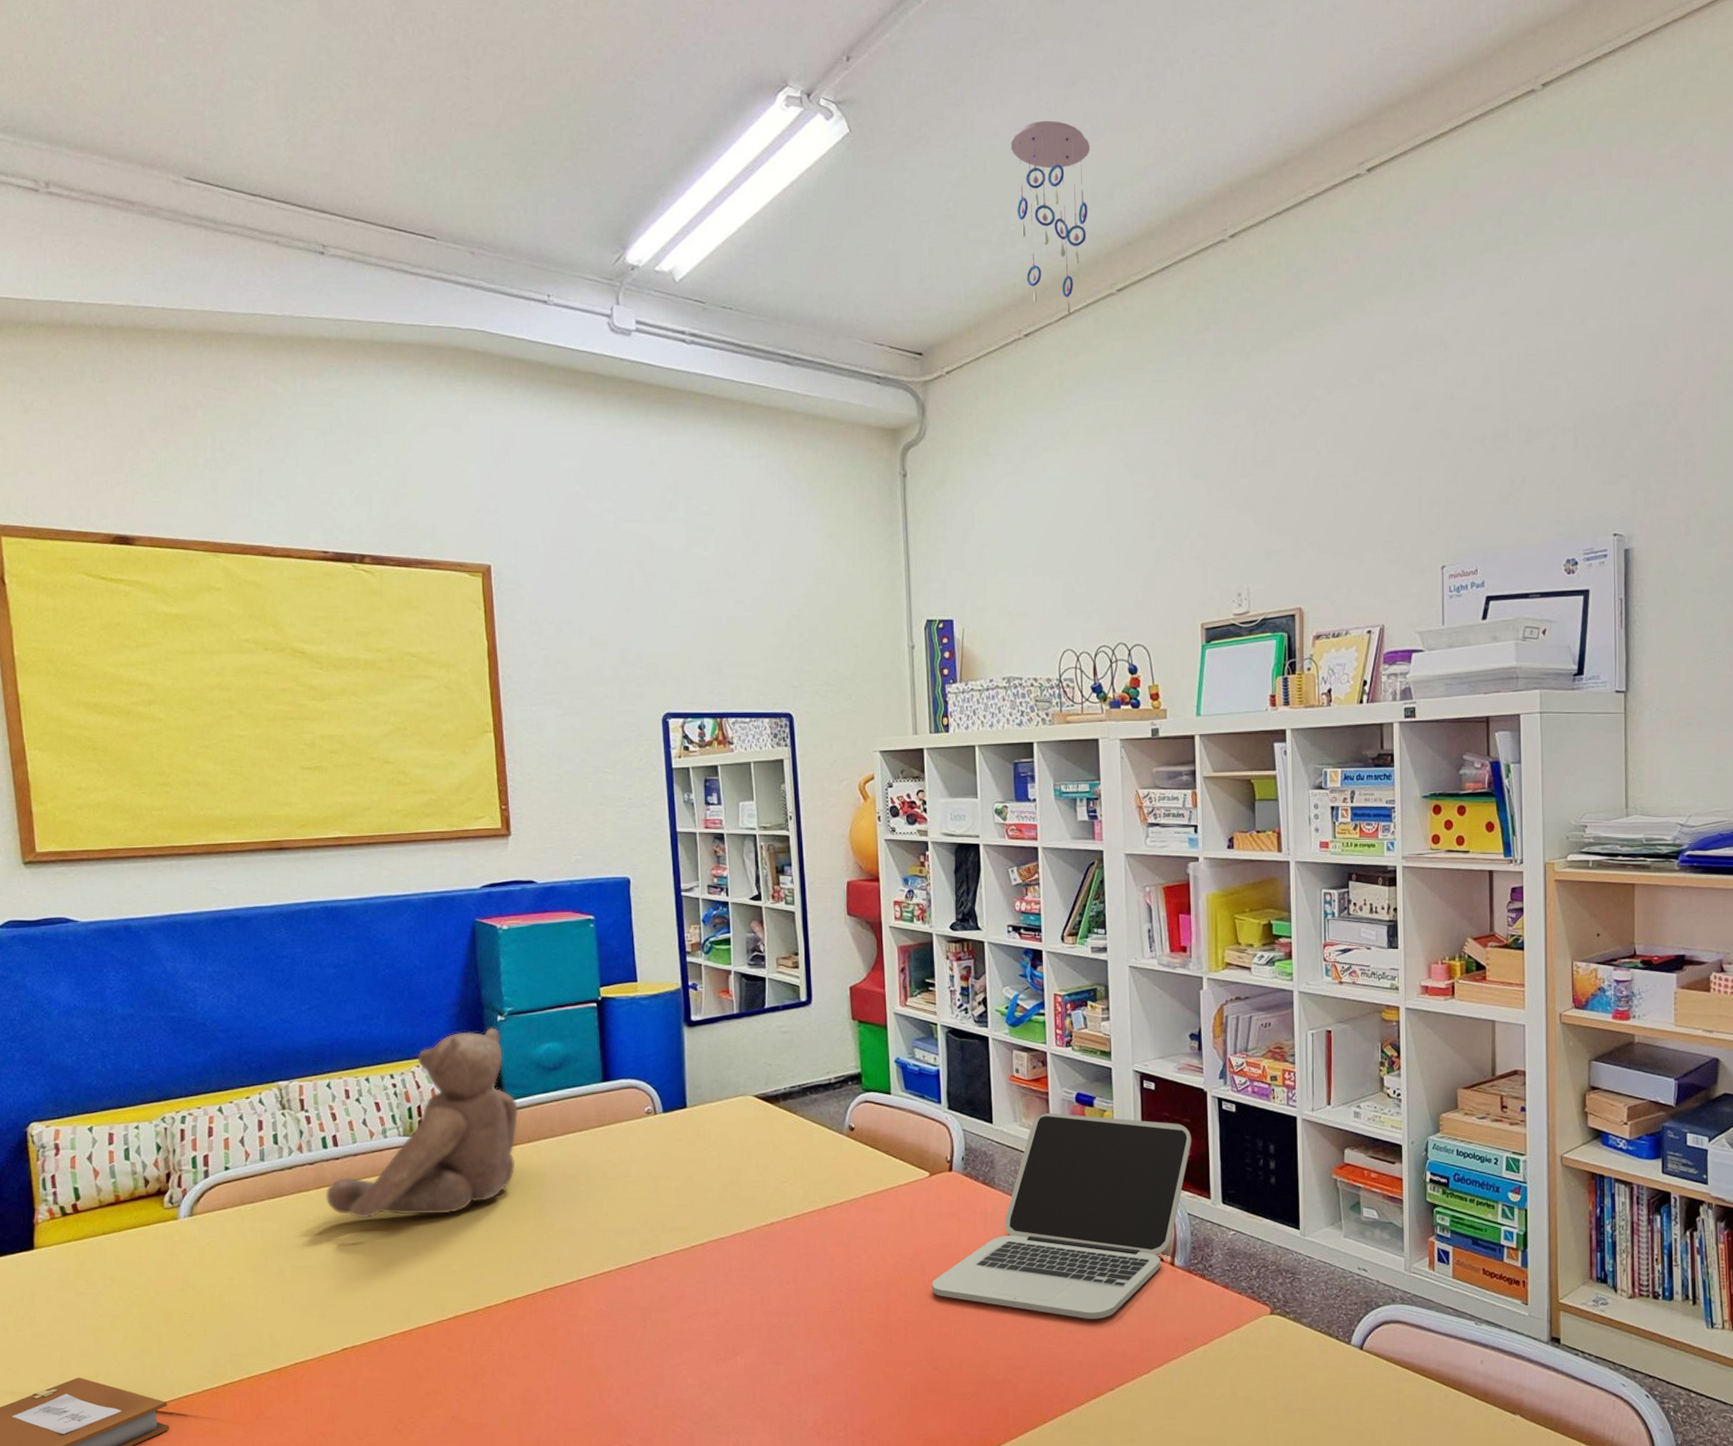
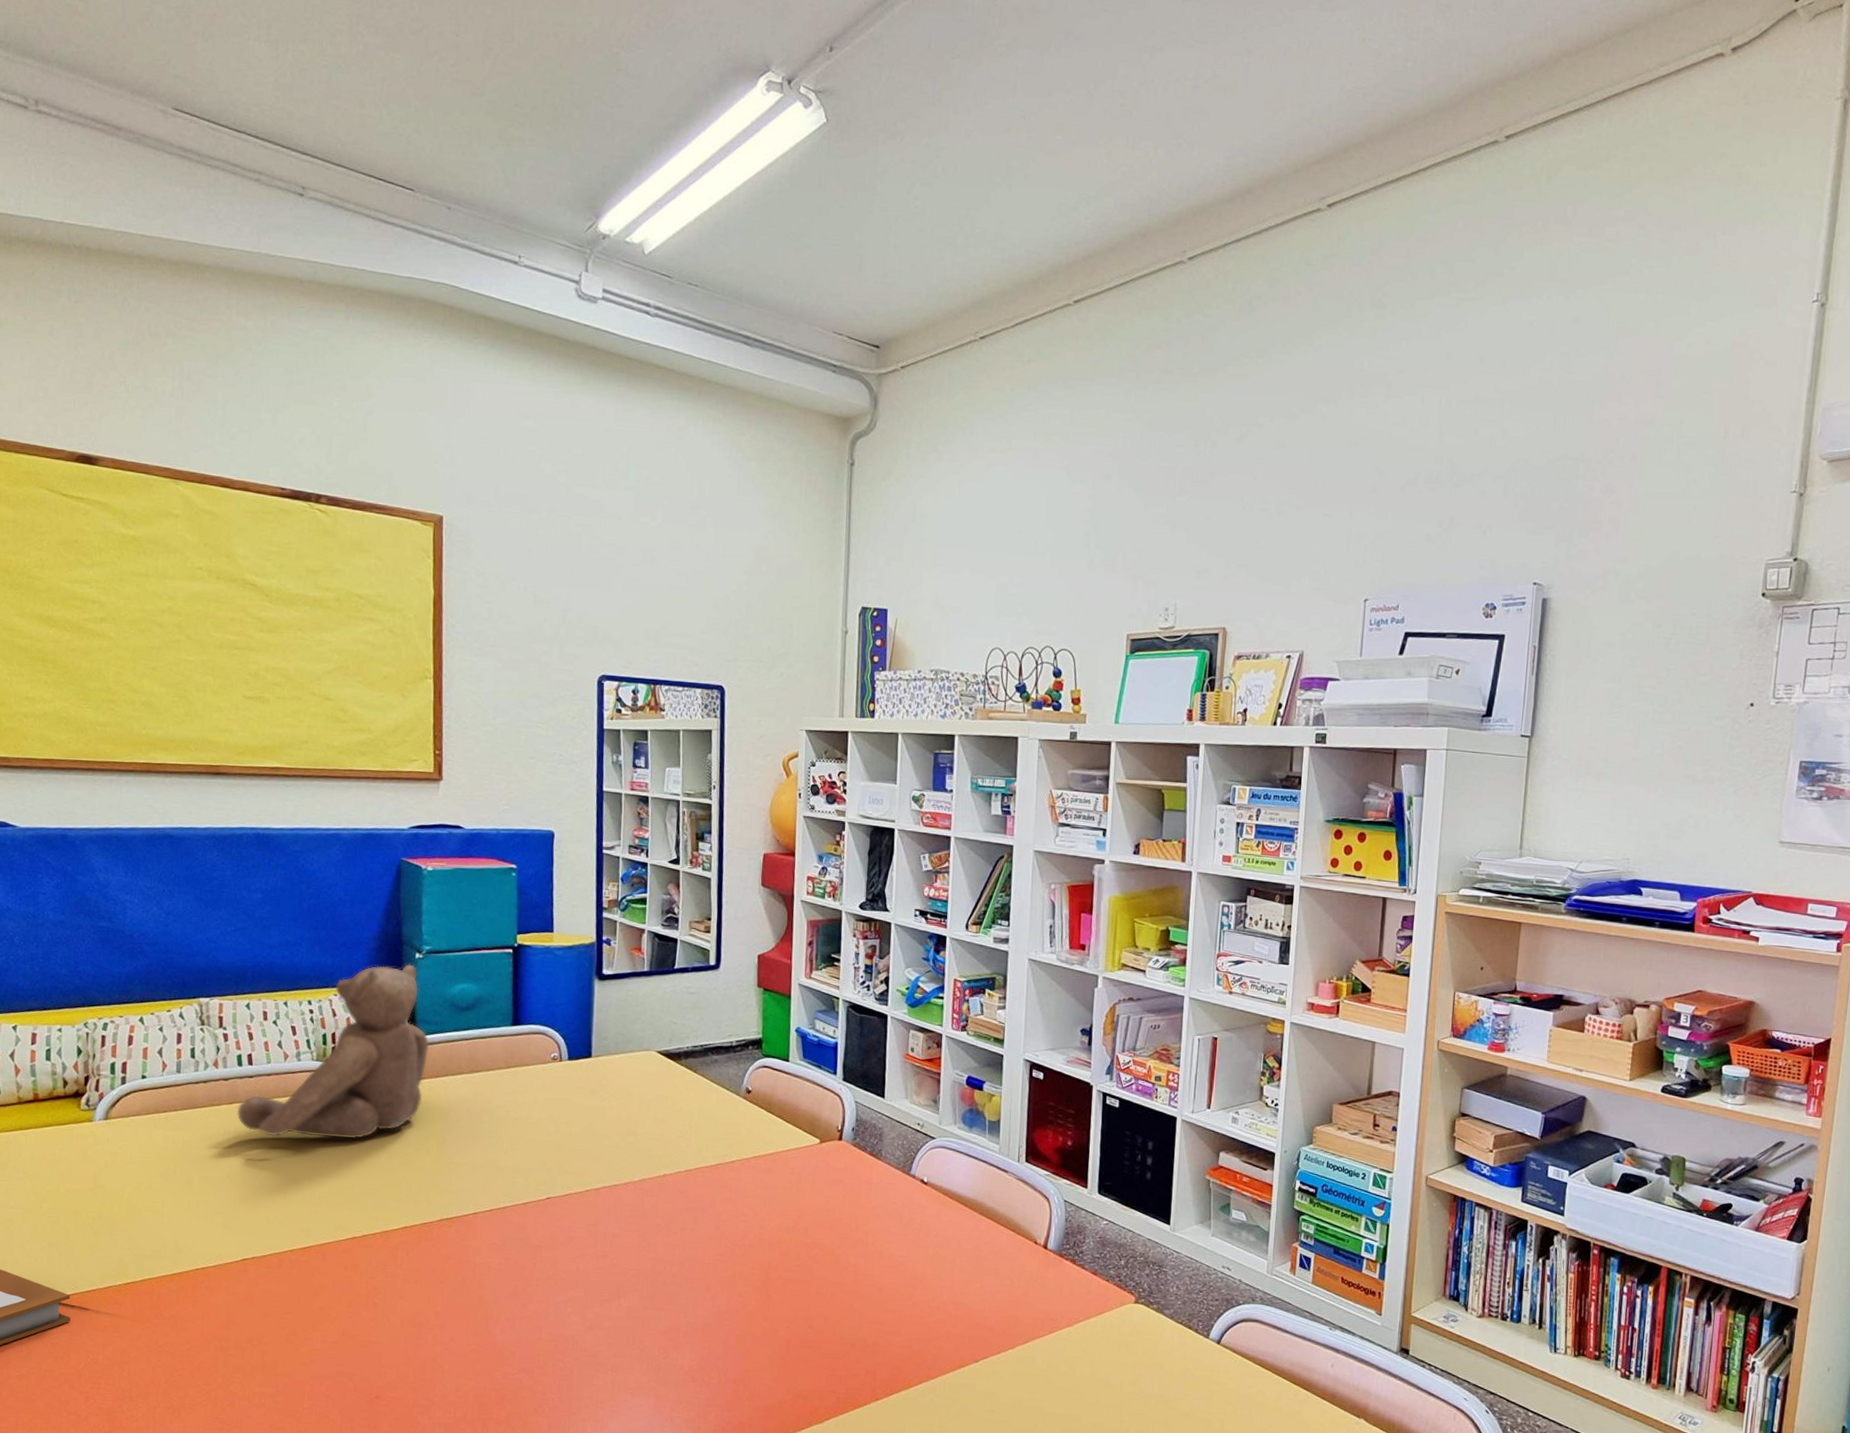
laptop: present [932,1112,1192,1319] -> none [813,1092,1075,1293]
ceiling mobile: present [1010,120,1091,315] -> none [982,127,1061,321]

